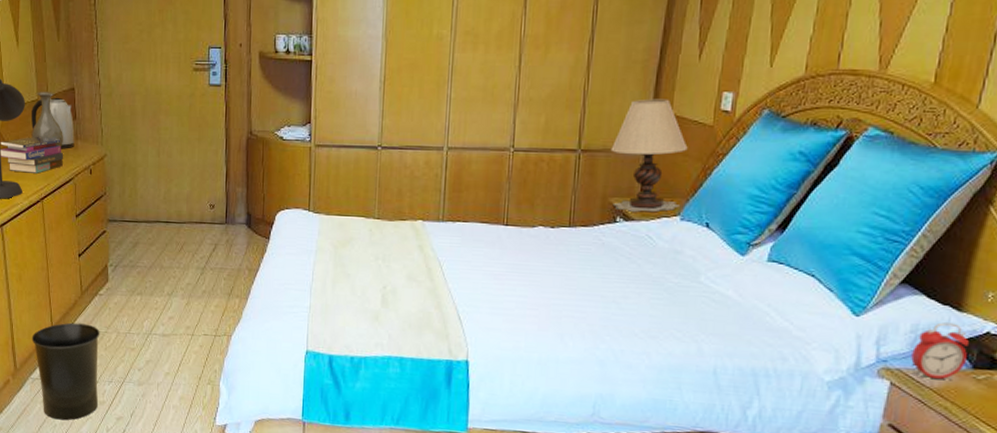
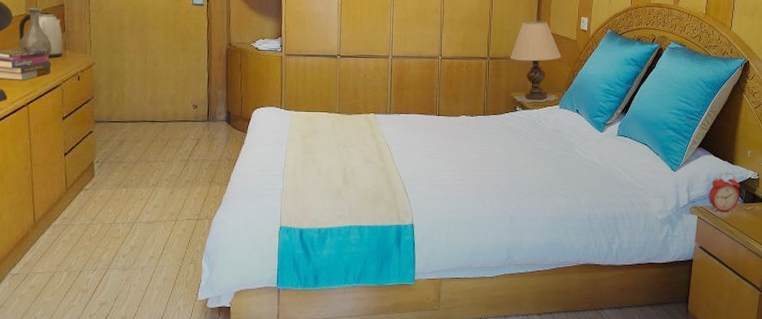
waste bin: present [31,322,100,420] -> none [12,217,85,312]

